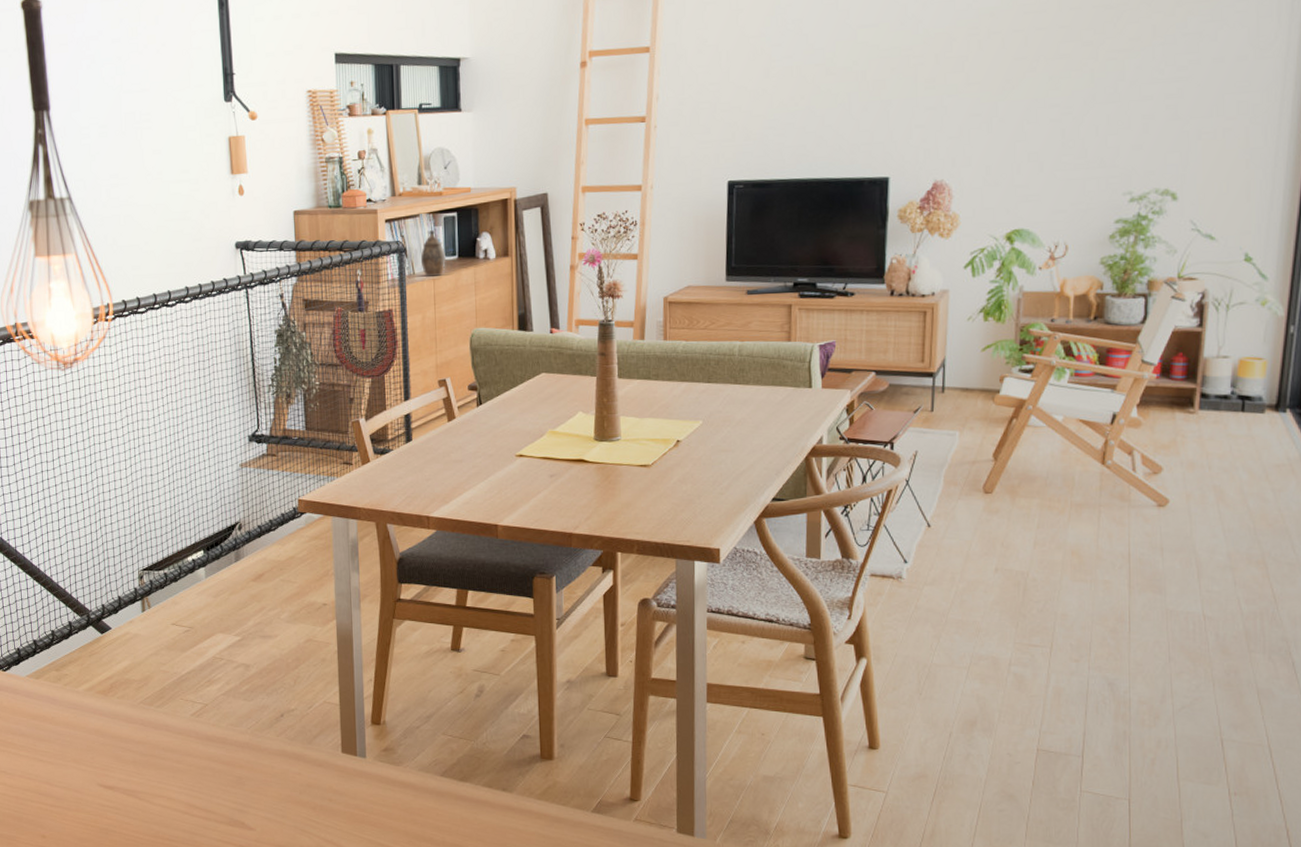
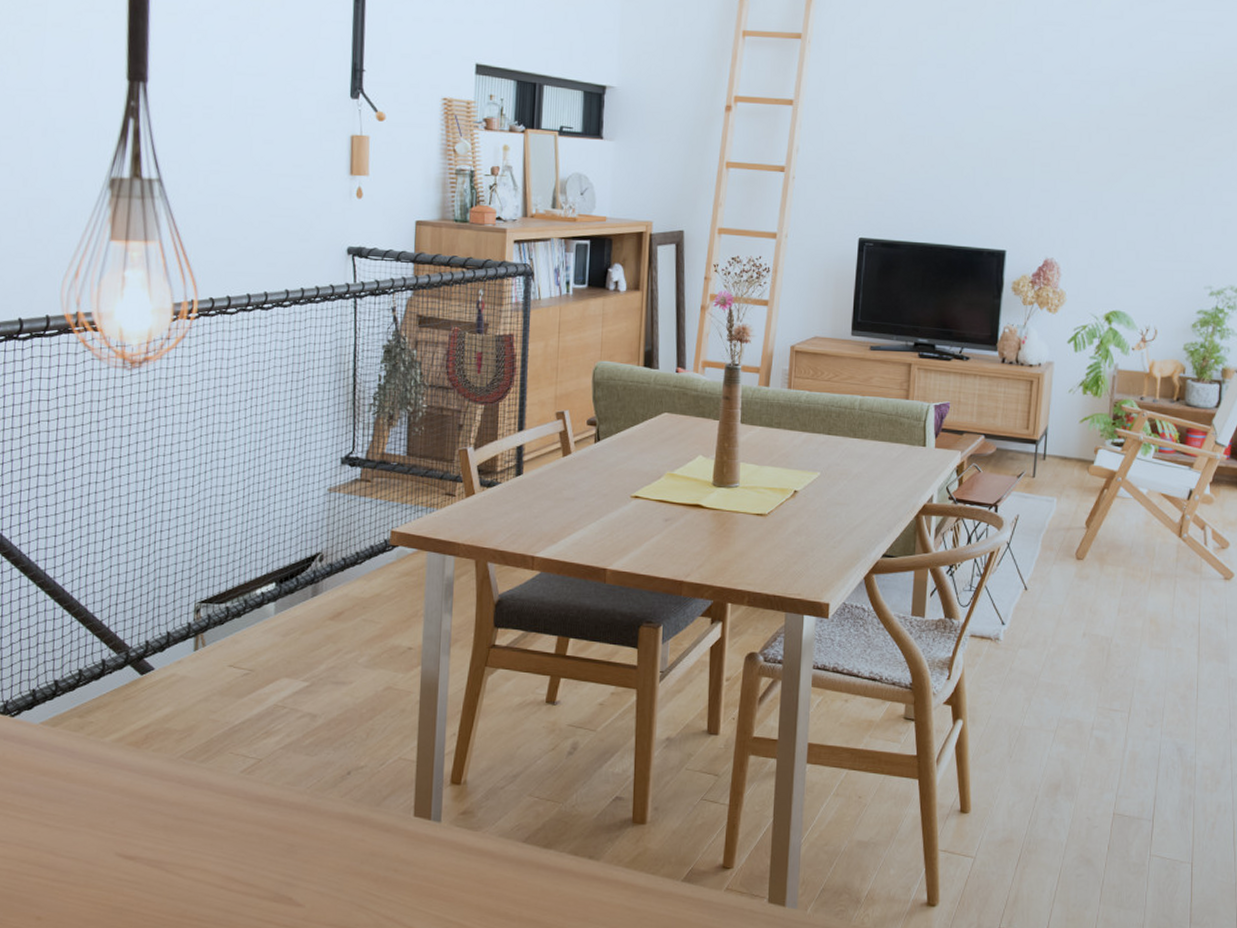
decorative jar: present [420,230,446,276] -> none [548,256,575,304]

